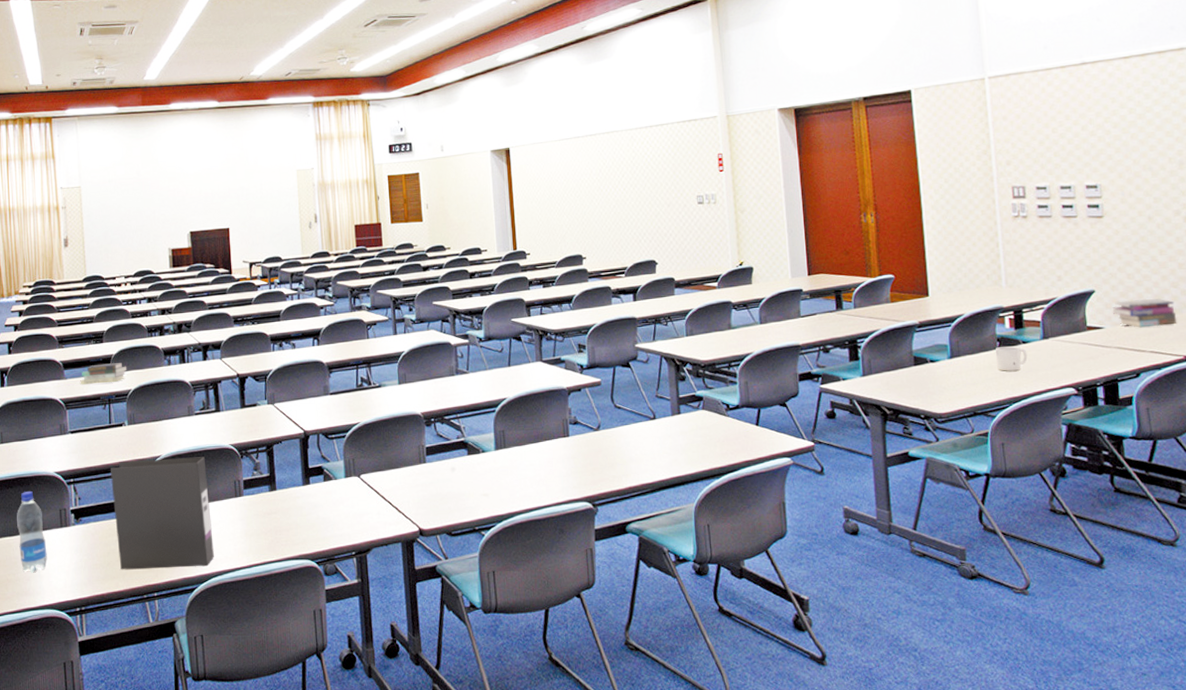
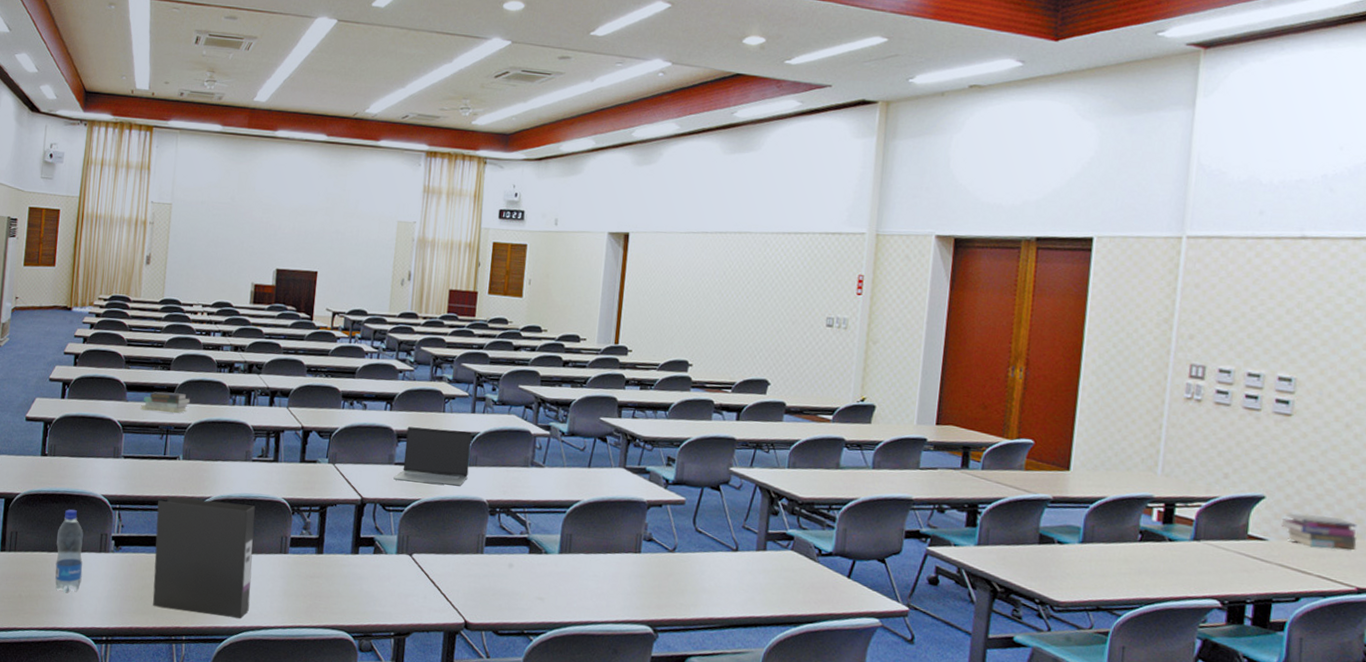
laptop: none [331,352,400,409] -> present [393,427,472,486]
mug: present [996,346,1028,371] -> none [1133,540,1172,570]

